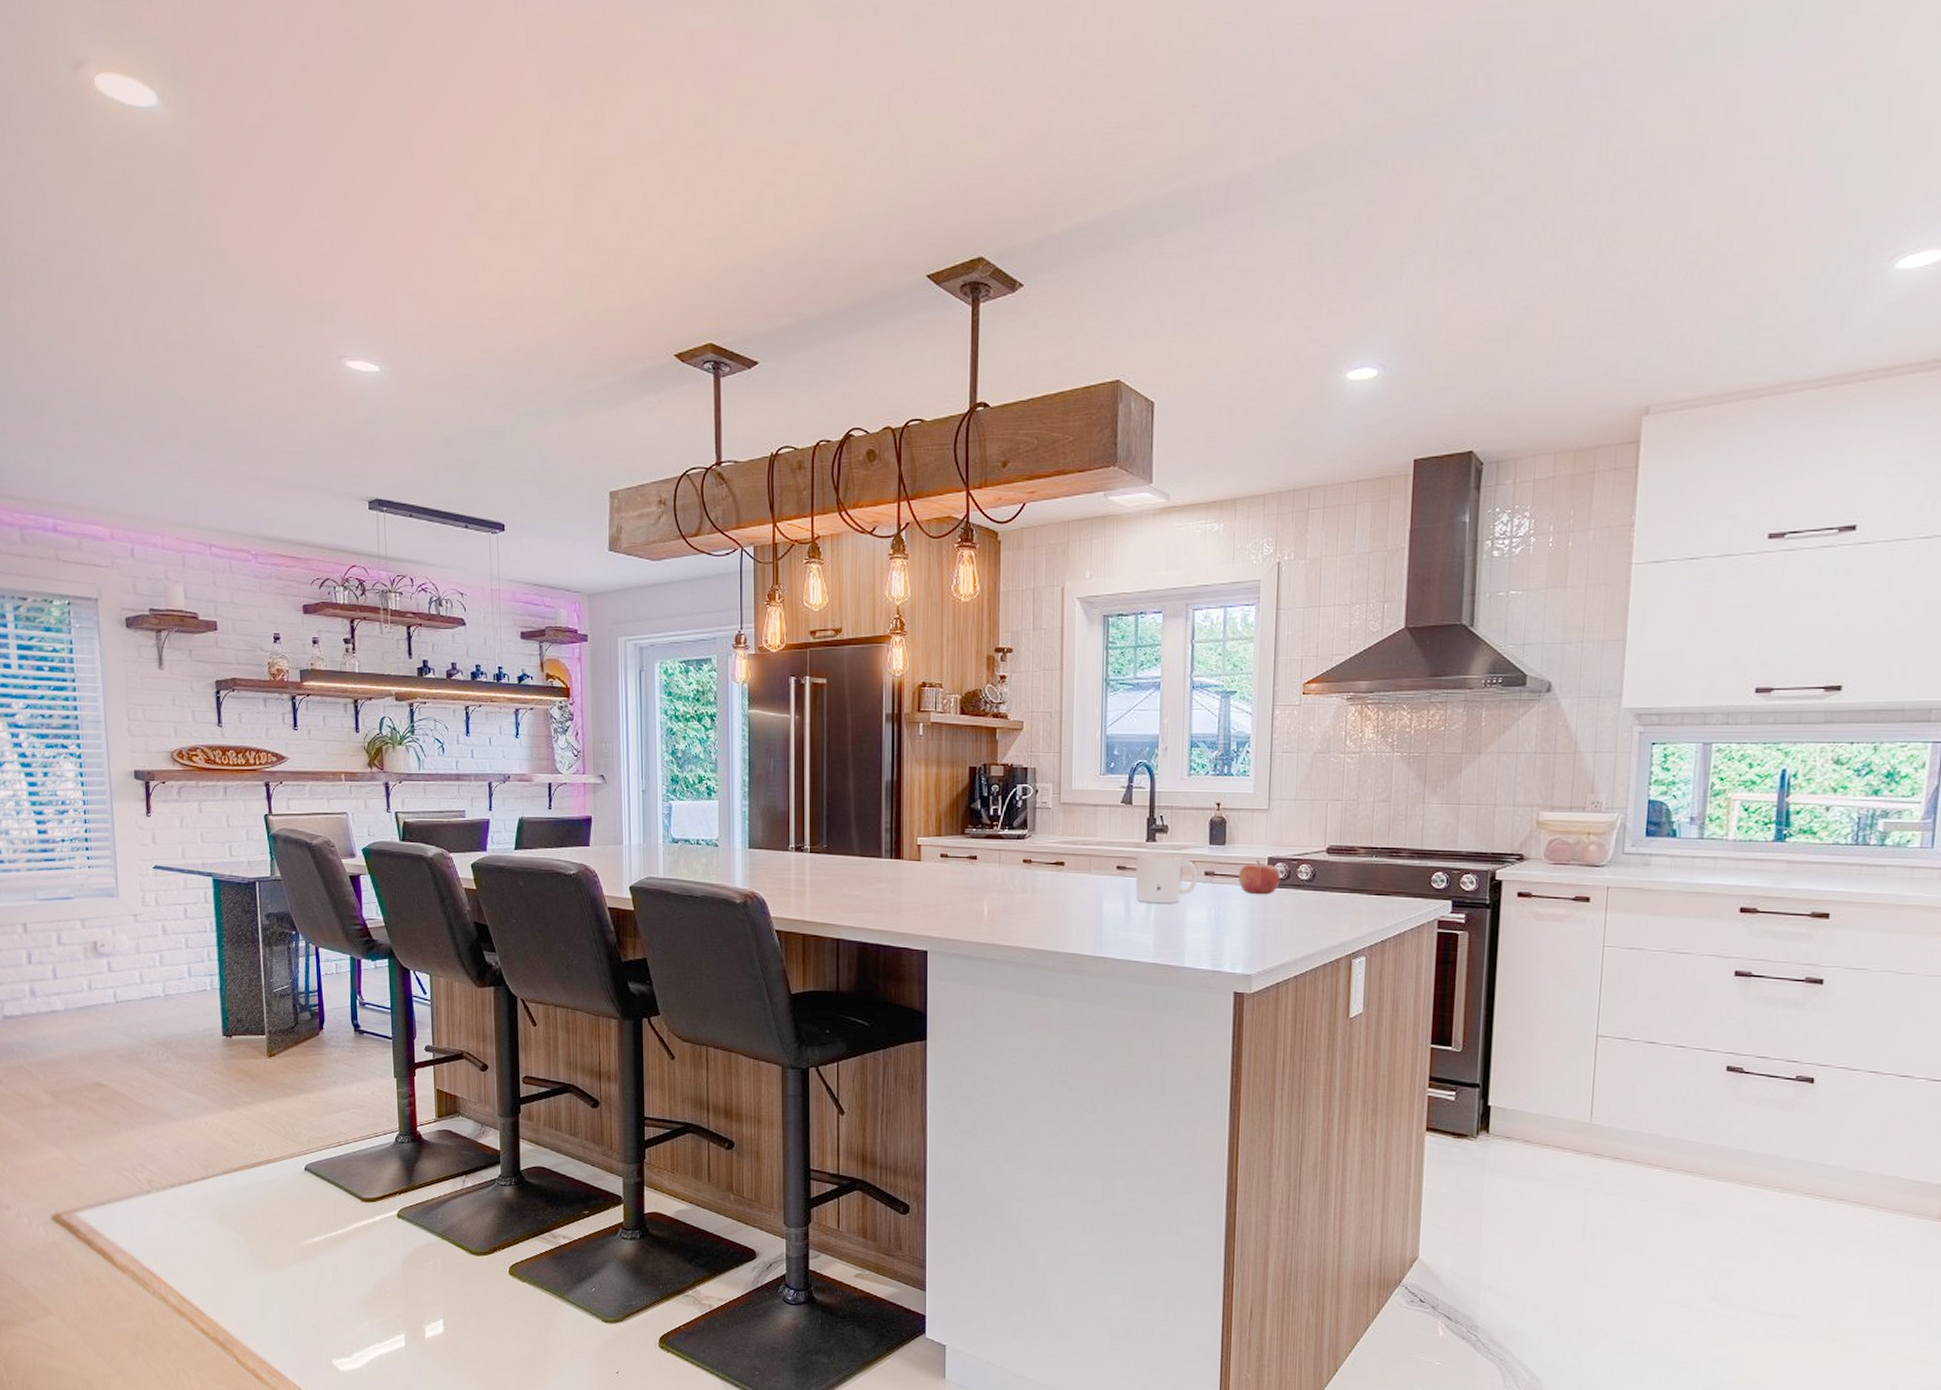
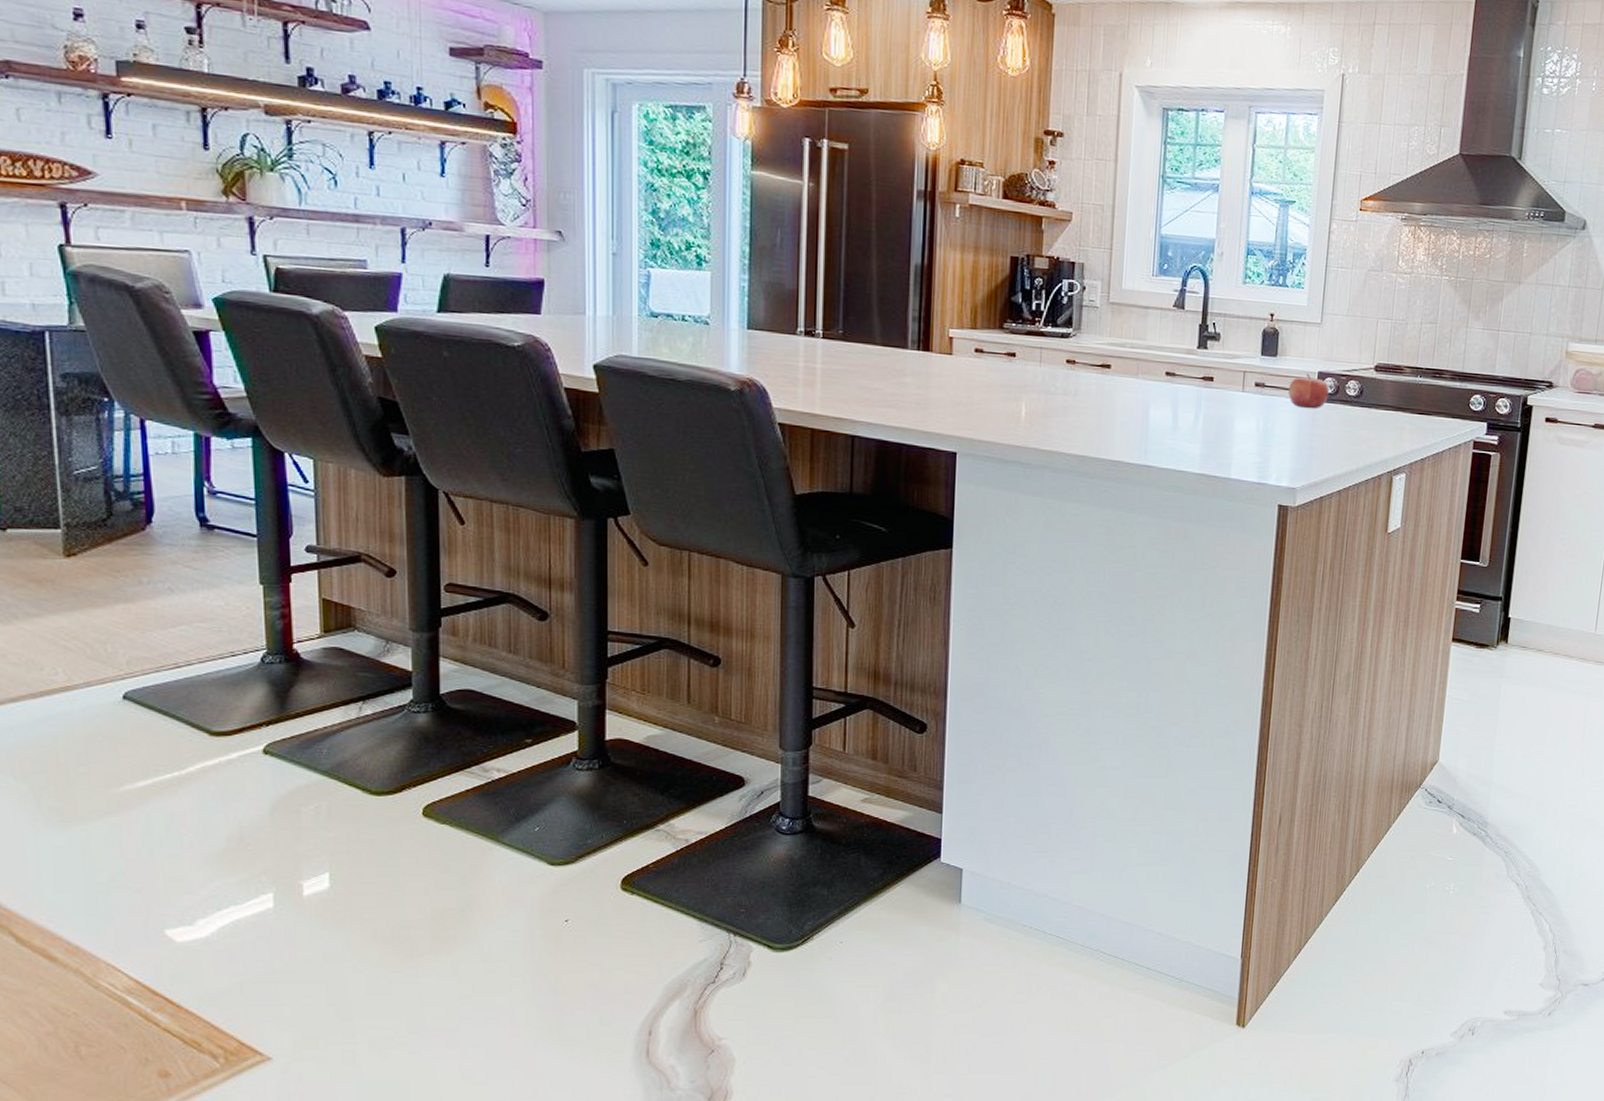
mug: present [1135,855,1198,904] -> none [1184,362,1249,414]

